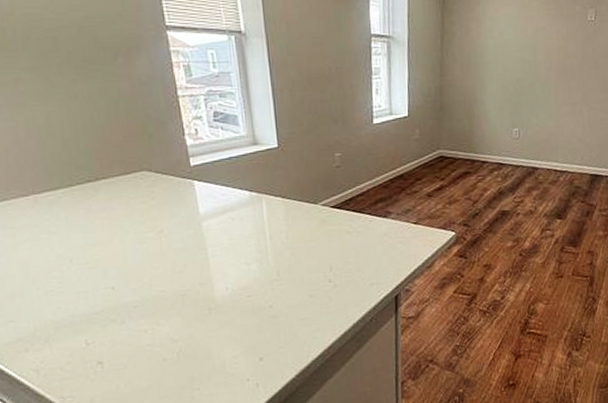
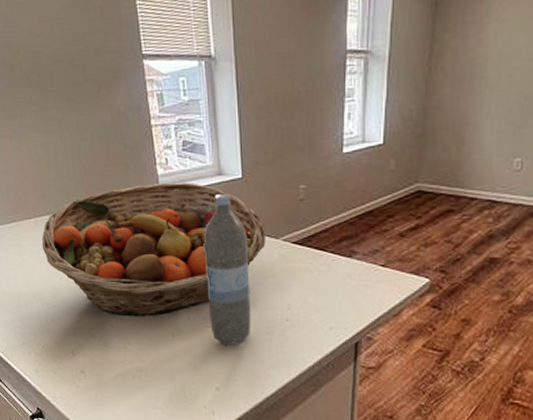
fruit basket: none [43,152,305,295] -> present [41,182,266,317]
water bottle: none [239,163,294,315] -> present [203,194,252,347]

